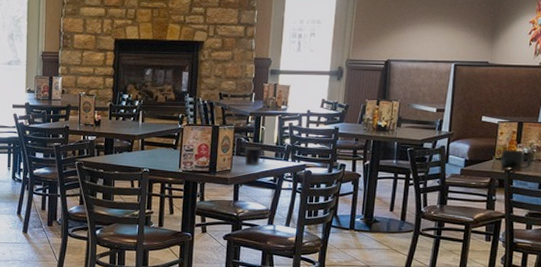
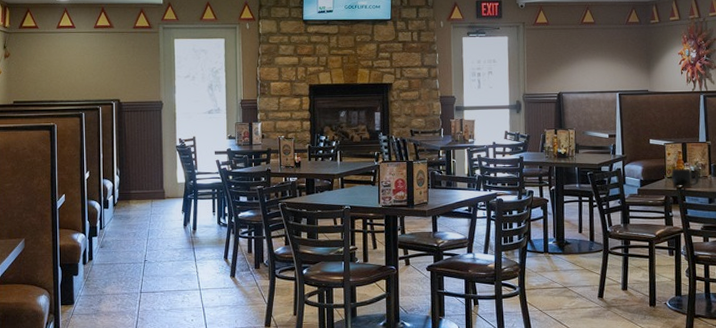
mug: present [244,147,266,168] -> none [439,179,459,199]

